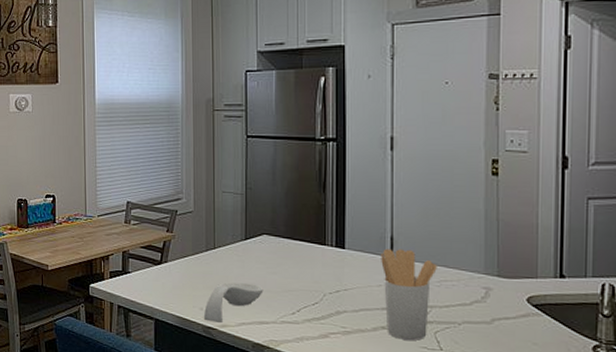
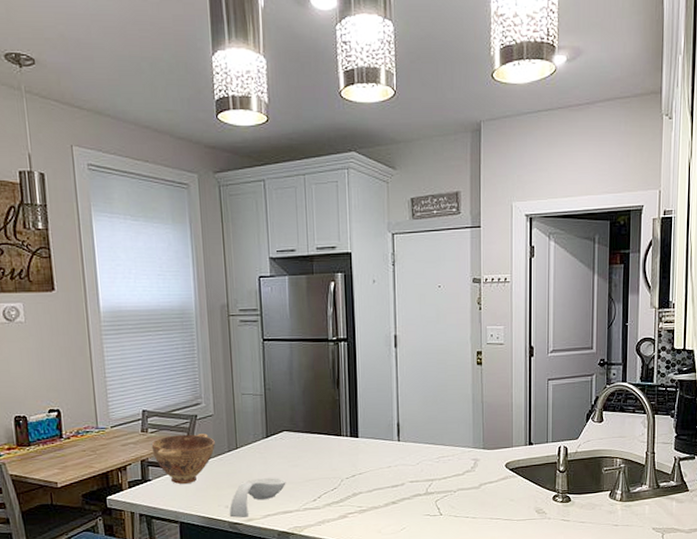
bowl: none [133,229,193,281] -> present [151,434,215,485]
utensil holder: present [381,248,437,341] -> none [390,433,436,511]

